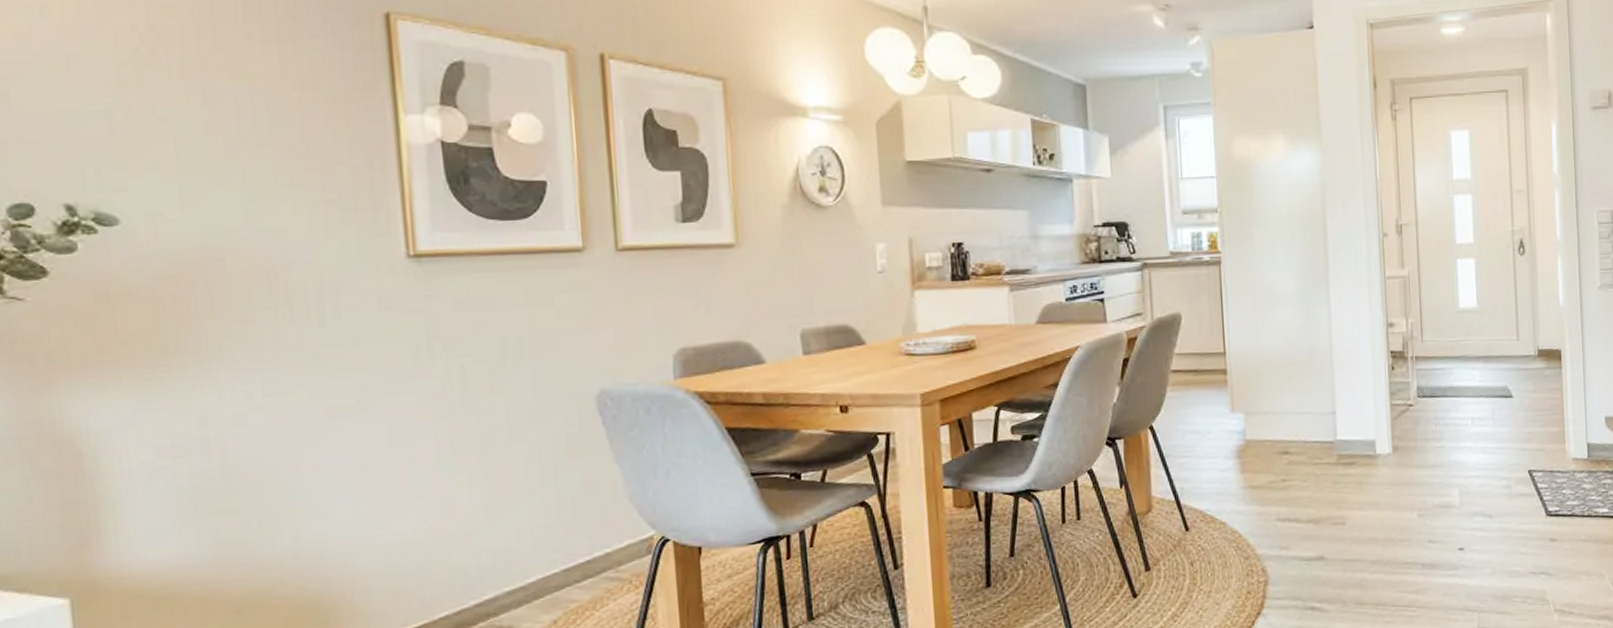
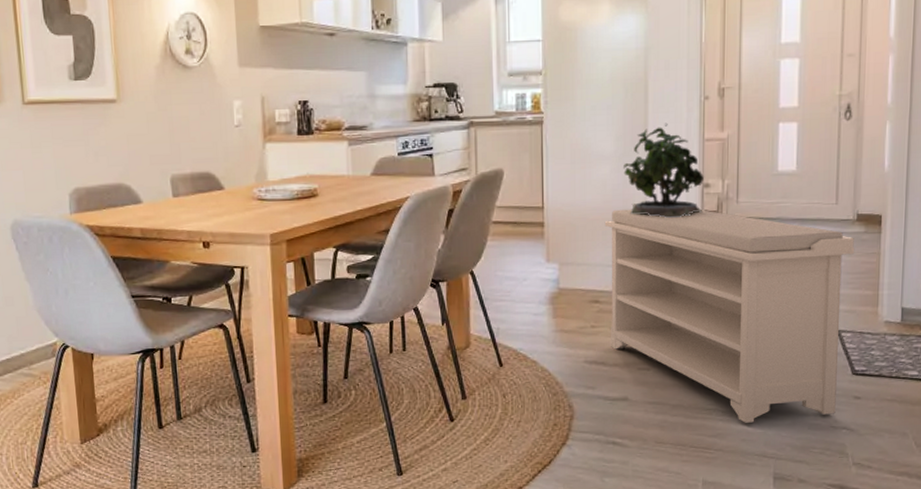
bench: none [1290,350,1539,575] -> present [604,209,855,423]
potted plant: none [1306,261,1389,361] -> present [624,122,704,219]

